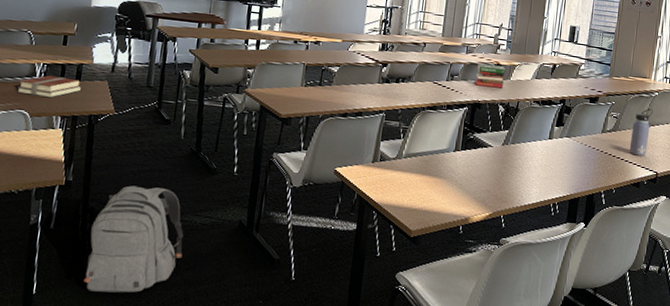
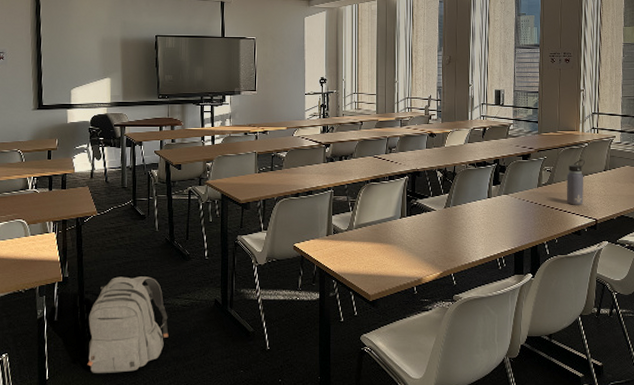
books: present [17,75,82,98] -> none [14,187,68,207]
books: present [474,63,506,89] -> none [412,134,439,155]

